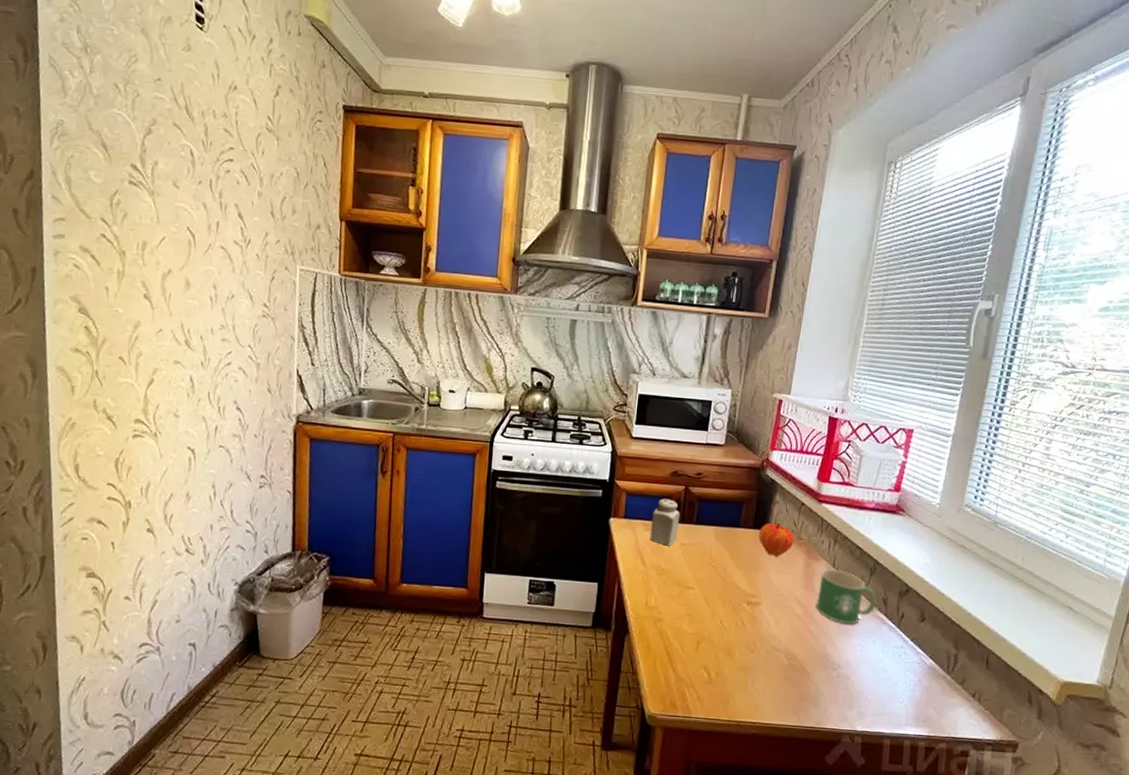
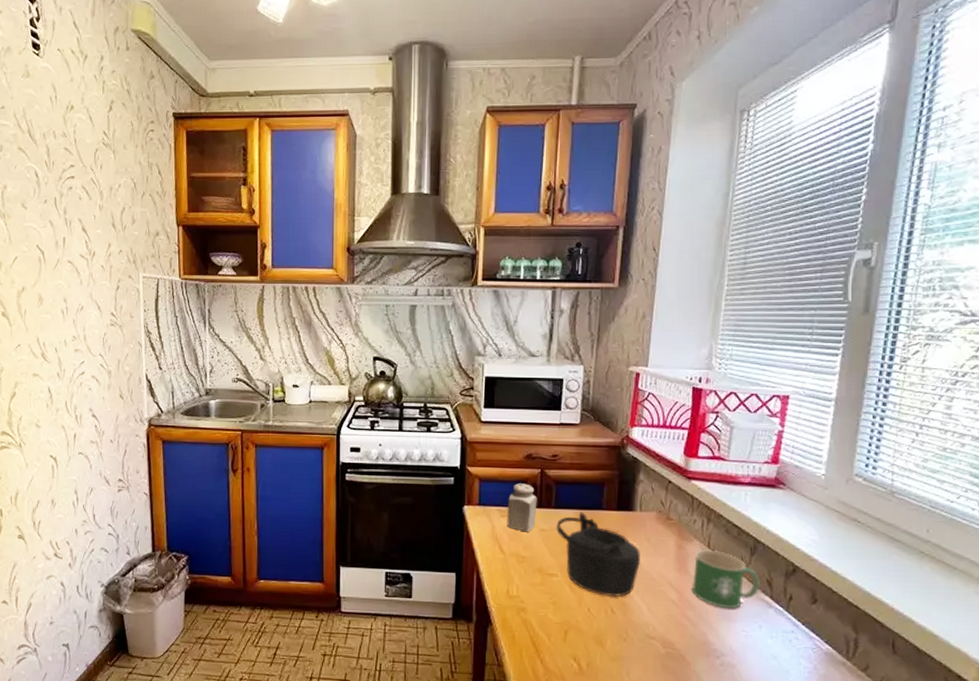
teapot: none [696,528,772,611] -> present [556,512,640,598]
fruit: present [758,522,794,557] -> none [623,502,663,539]

